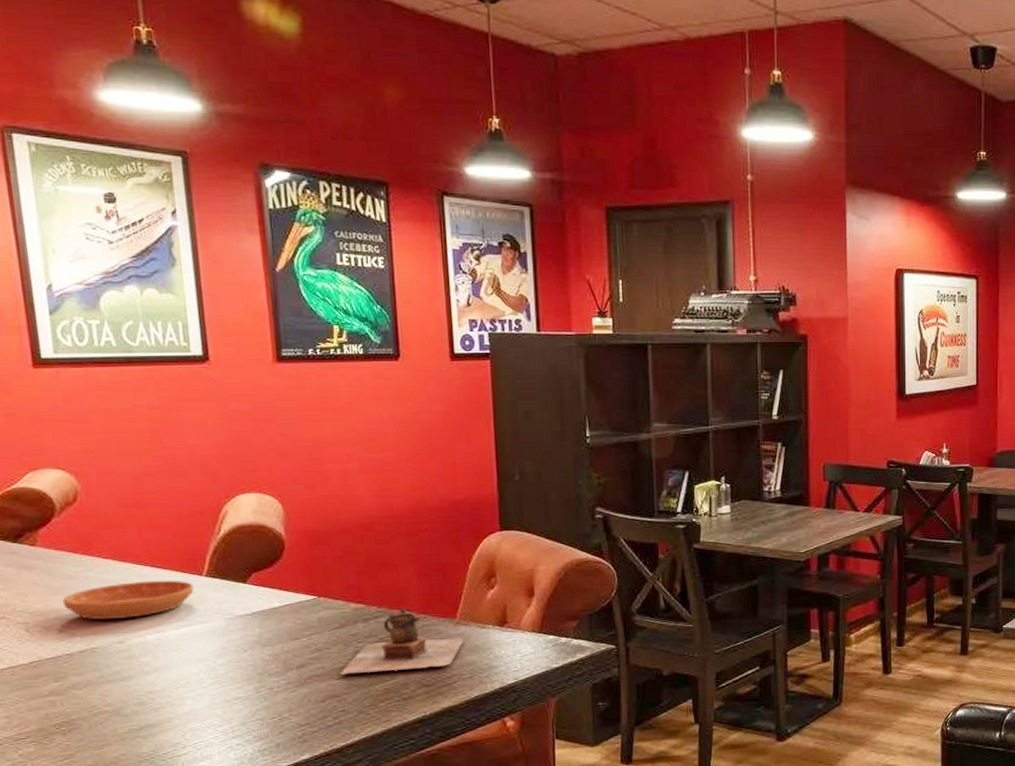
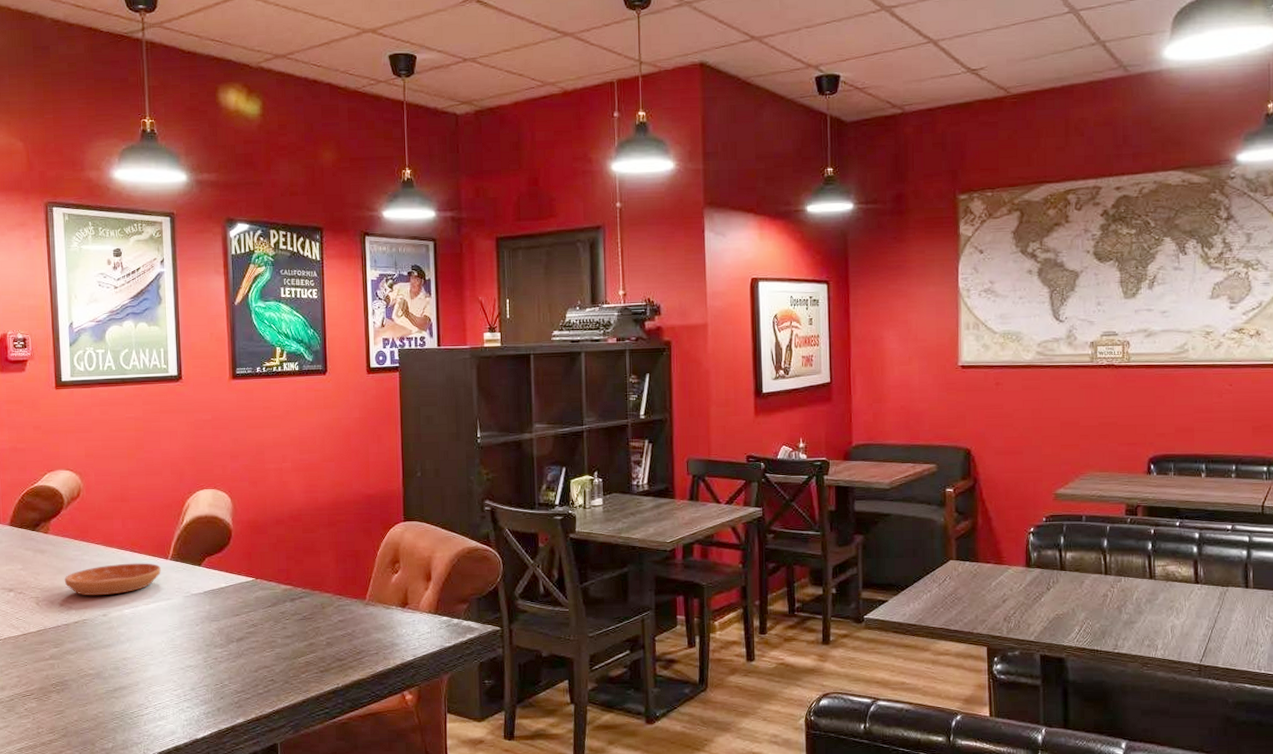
teapot: present [339,607,464,675] -> none [270,589,372,648]

